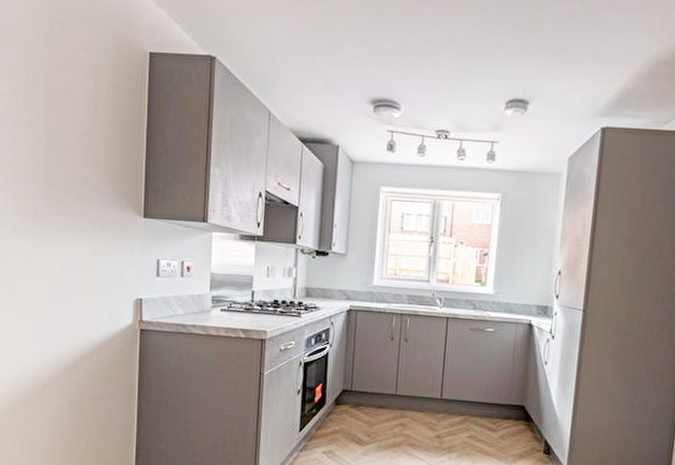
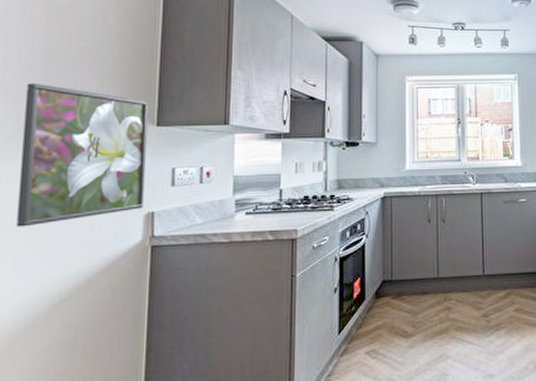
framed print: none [32,166,136,299] -> present [16,83,148,228]

